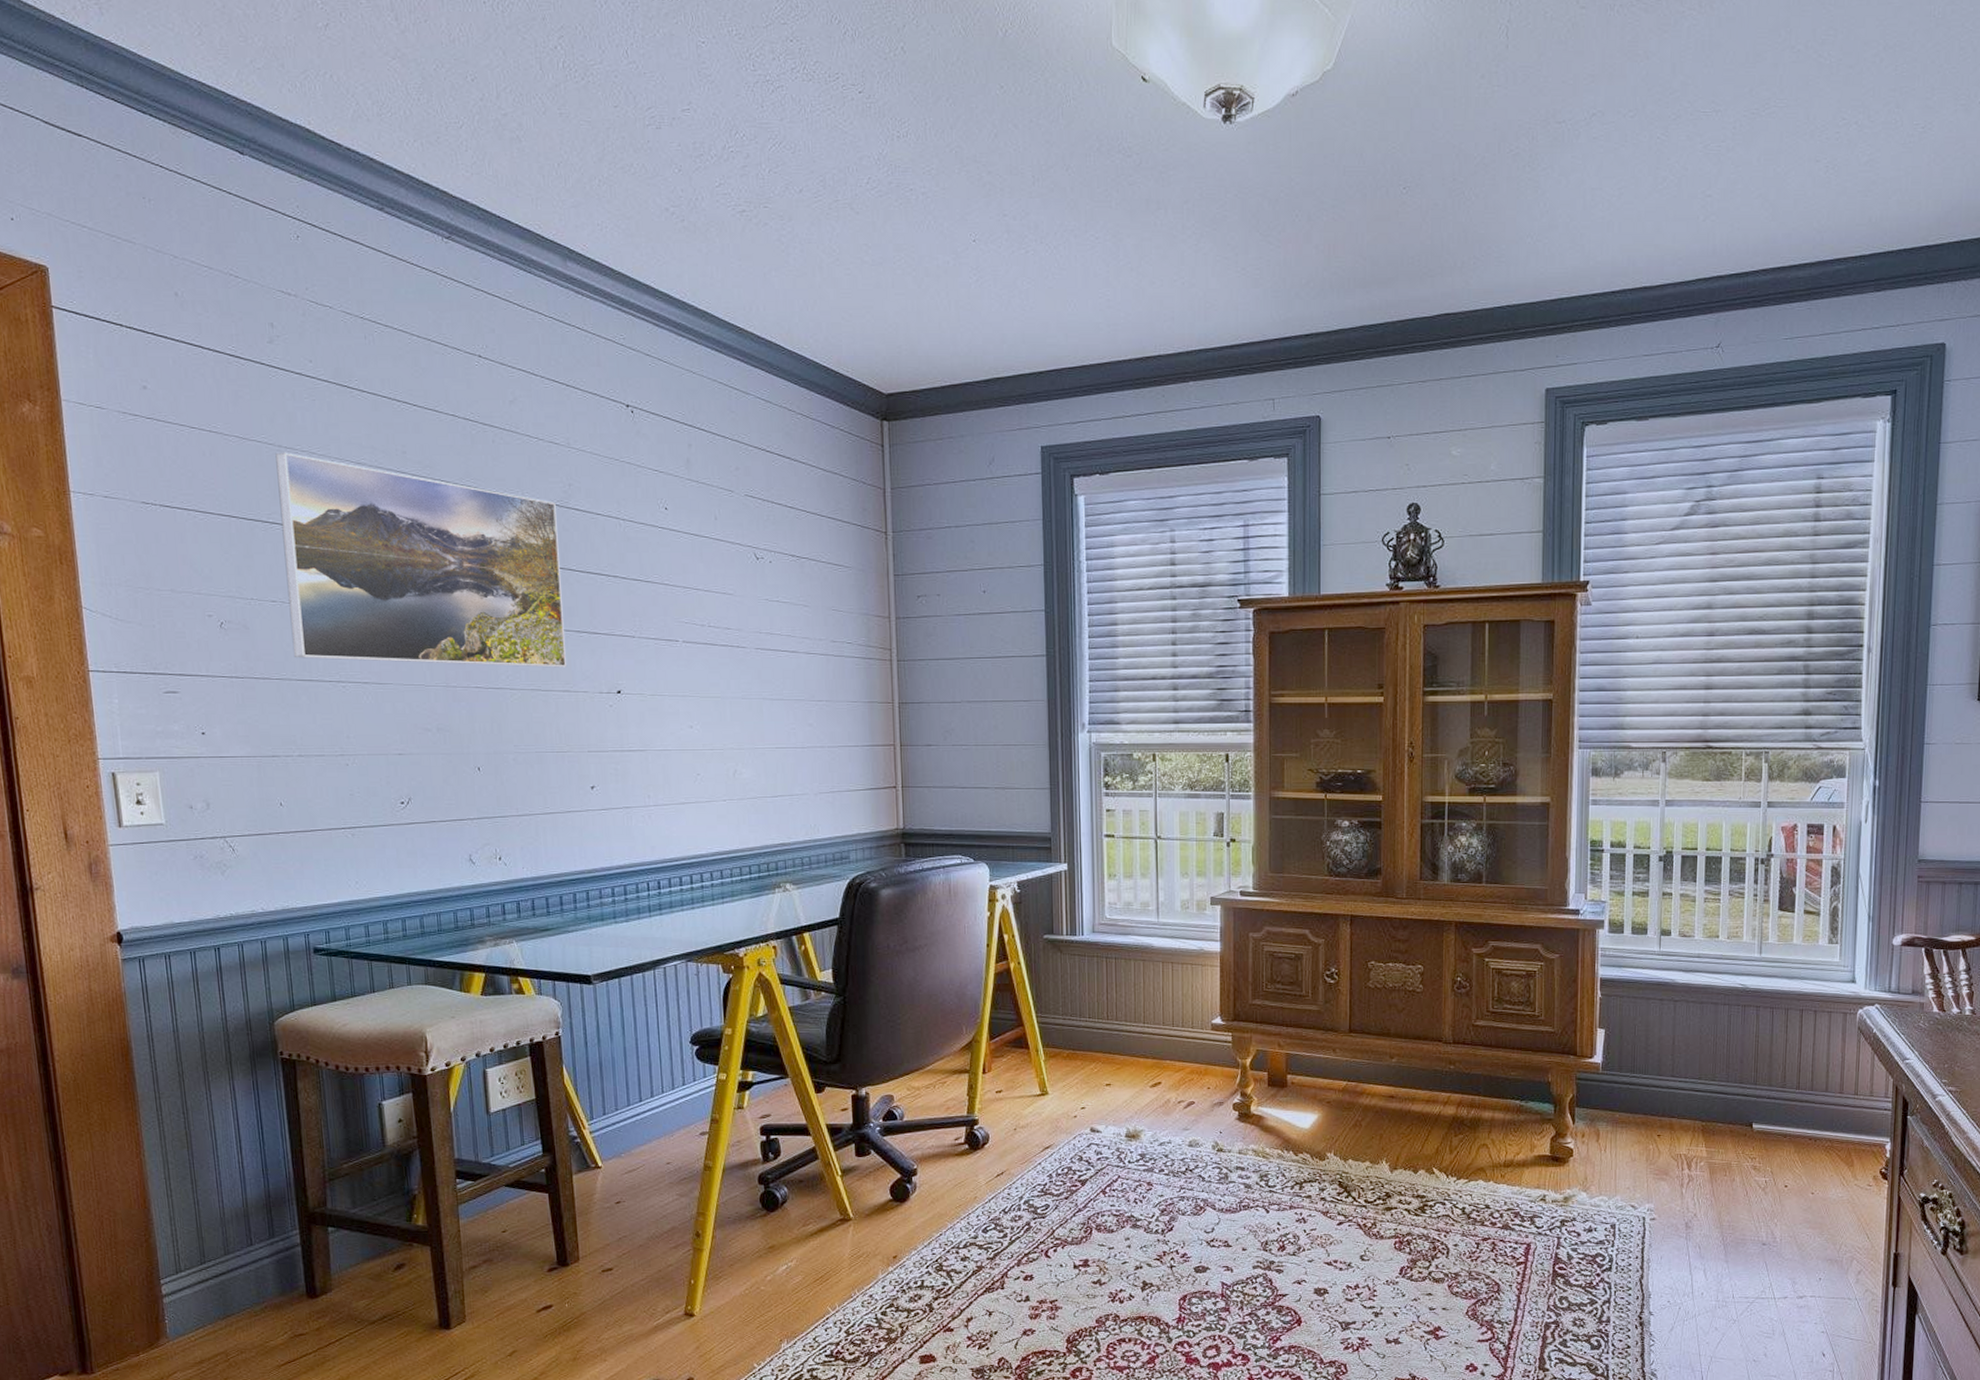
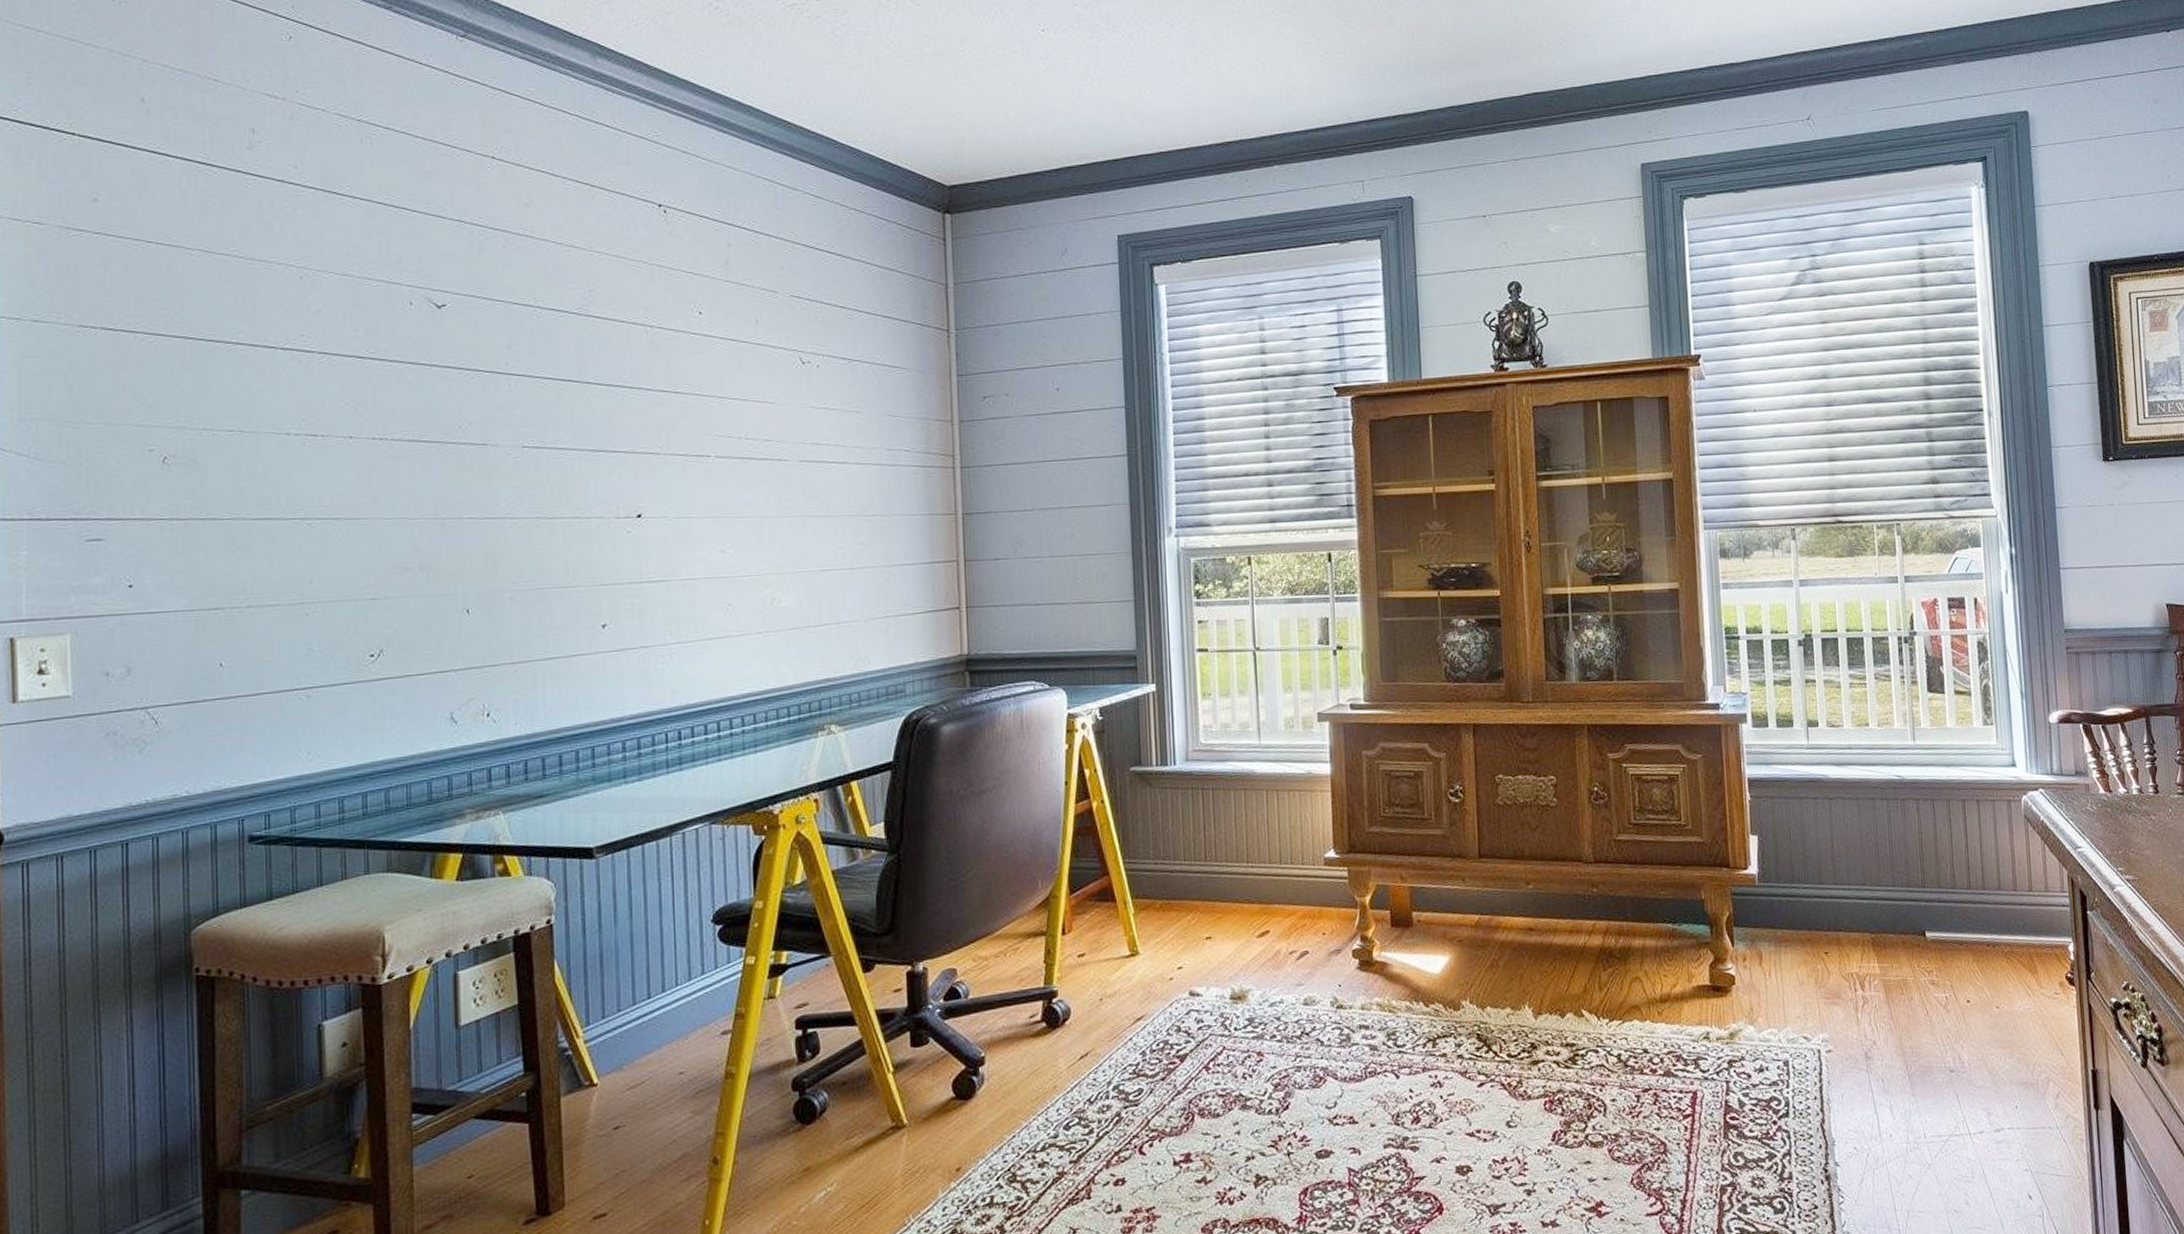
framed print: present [275,452,568,668] -> none [246,265,580,494]

